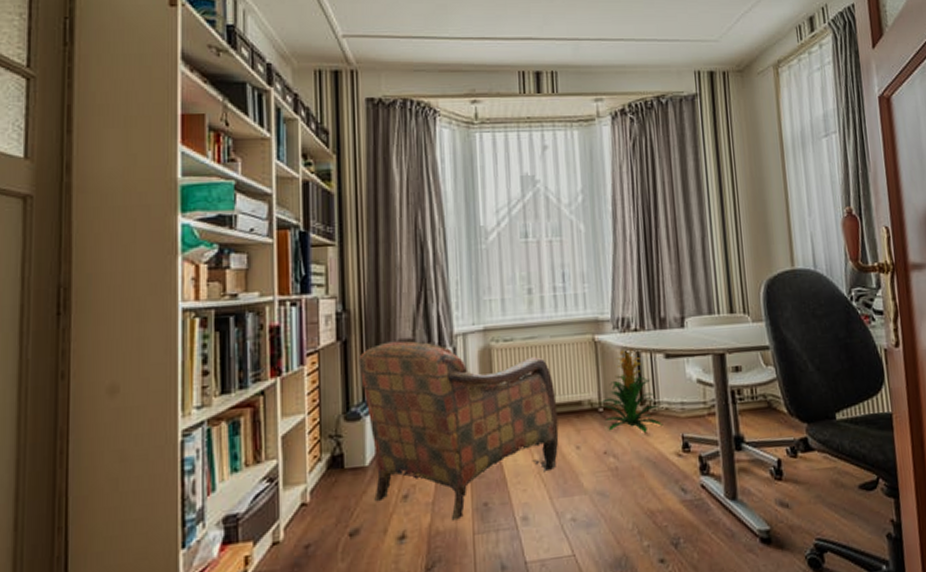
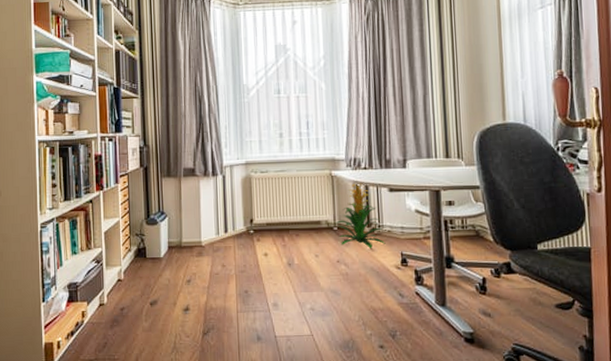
armchair: present [359,338,559,521] -> none [155,167,302,301]

